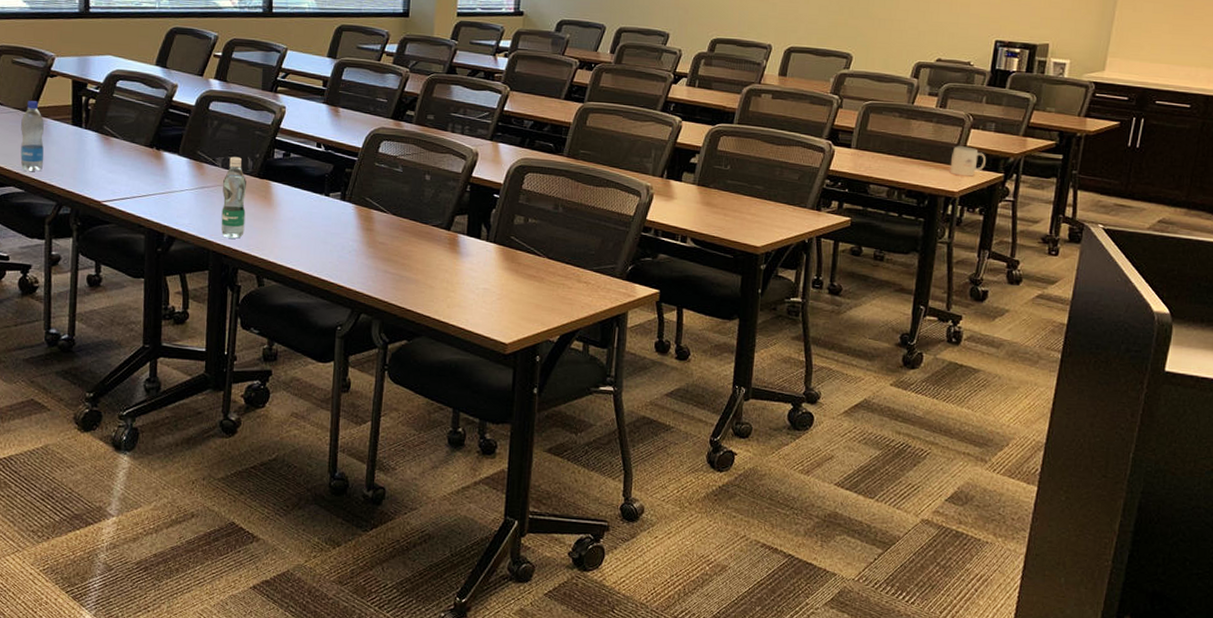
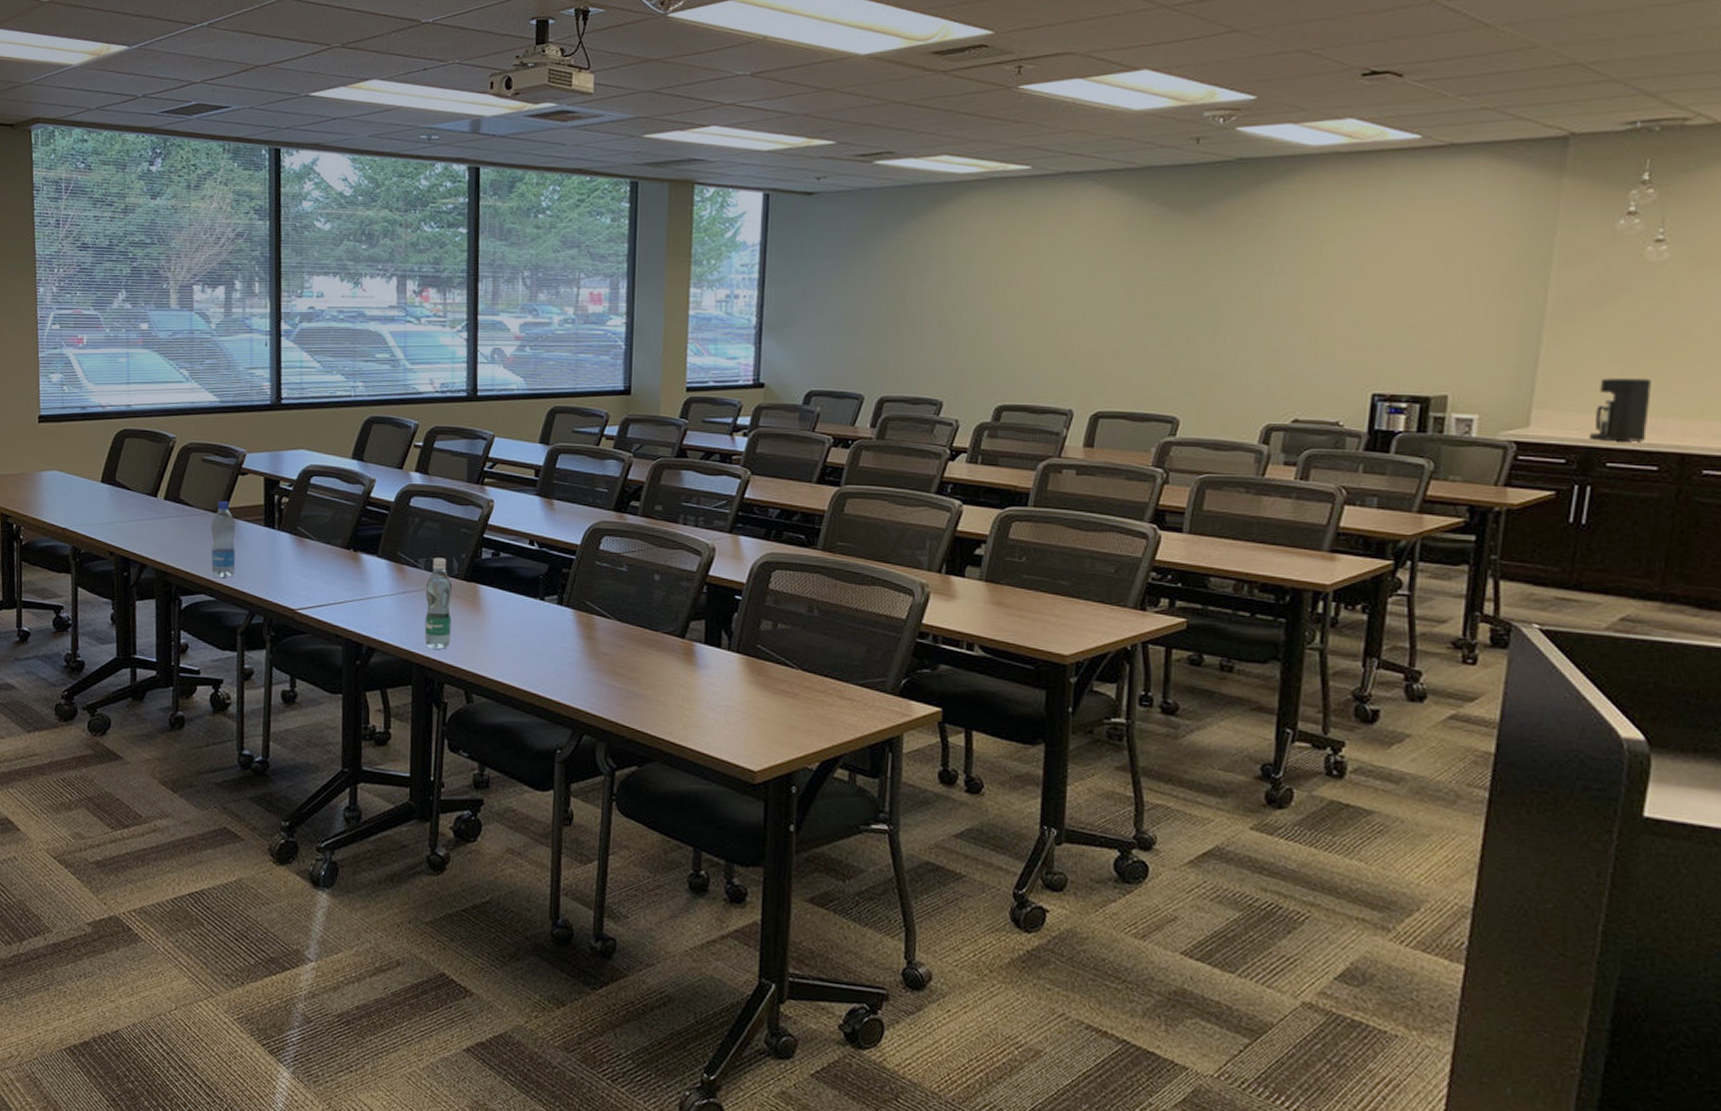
mug: present [949,146,986,177] -> none [1318,527,1367,565]
coffee maker: none [1145,35,1190,85] -> present [1588,378,1651,442]

